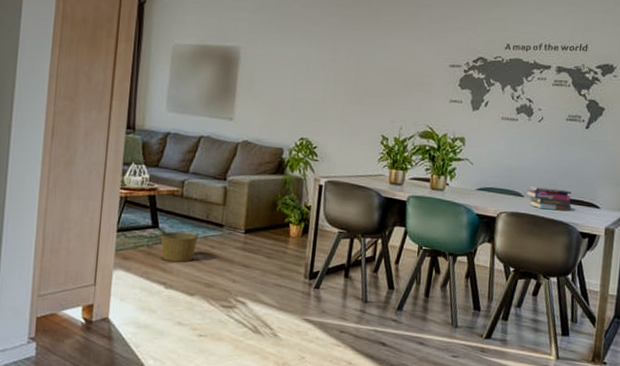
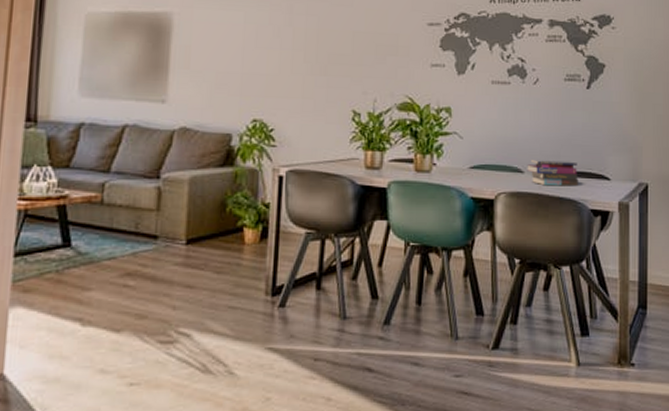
basket: present [161,230,199,263] -> none [74,249,125,291]

